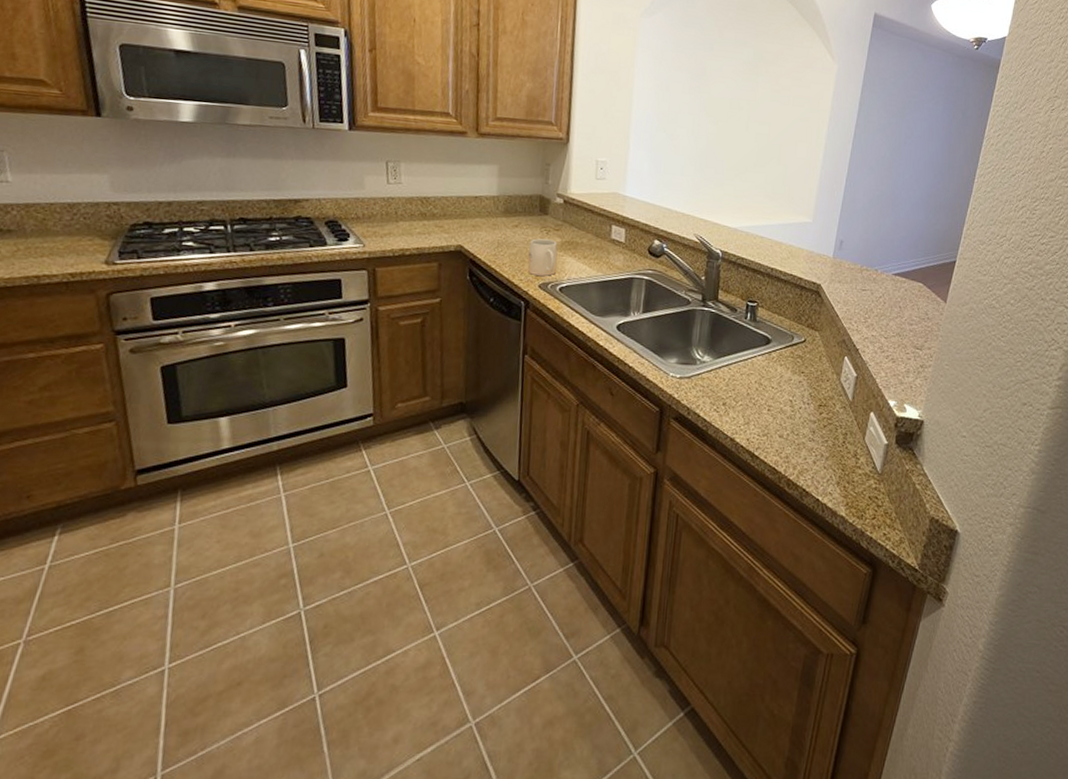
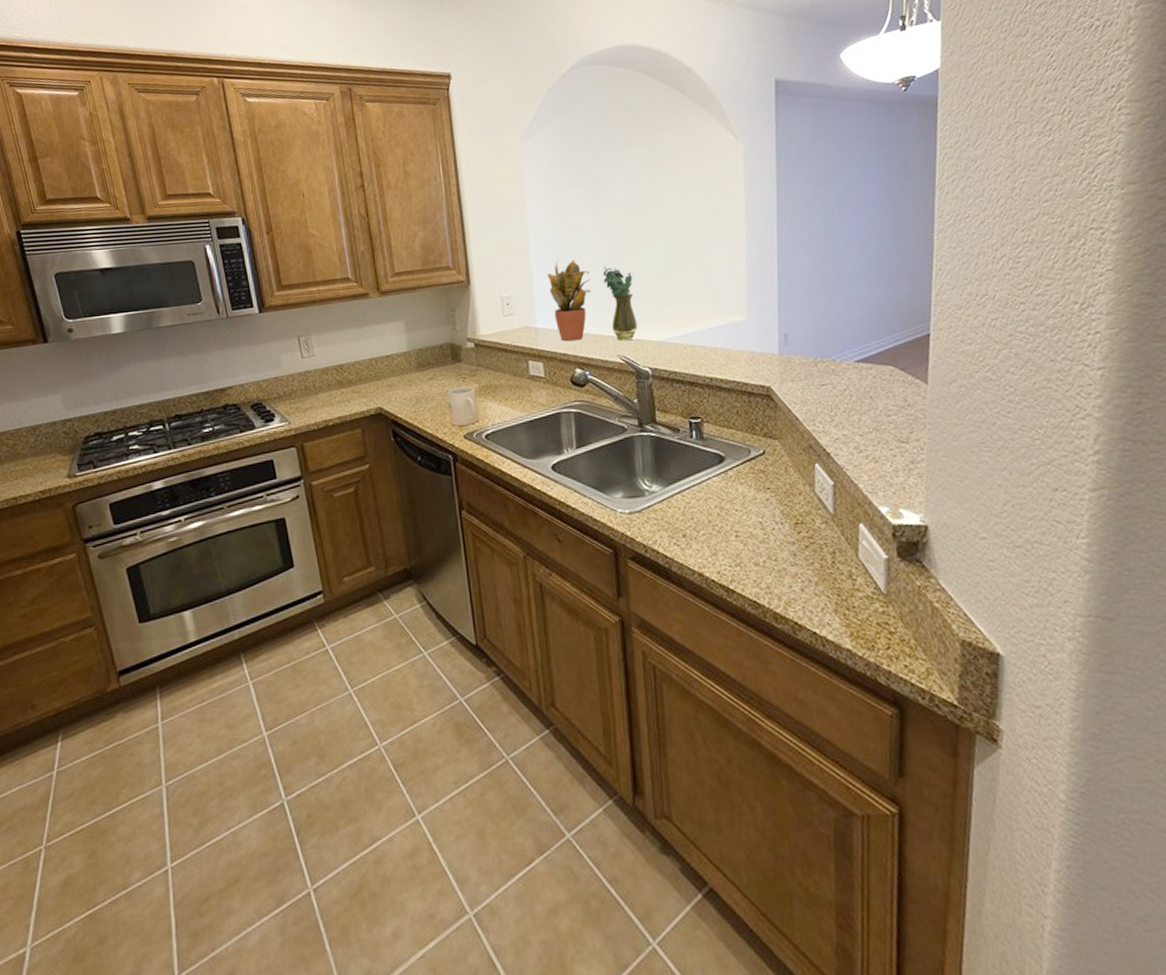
potted plant: none [643,133,682,214] -> present [547,257,591,342]
vase: none [693,150,720,222] -> present [603,266,638,340]

